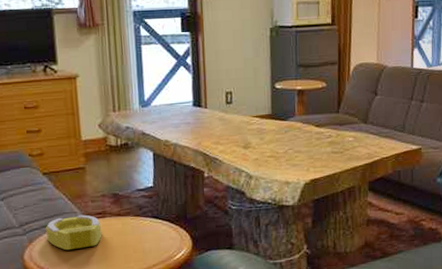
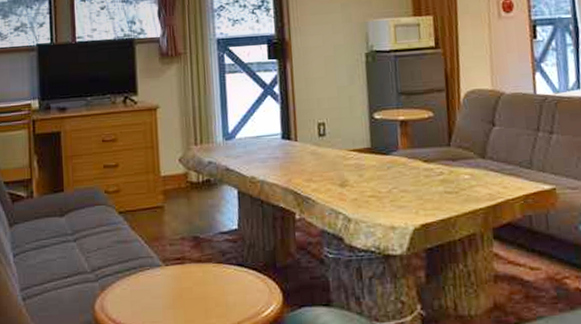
ashtray: present [46,214,102,251] -> none [120,260,181,301]

